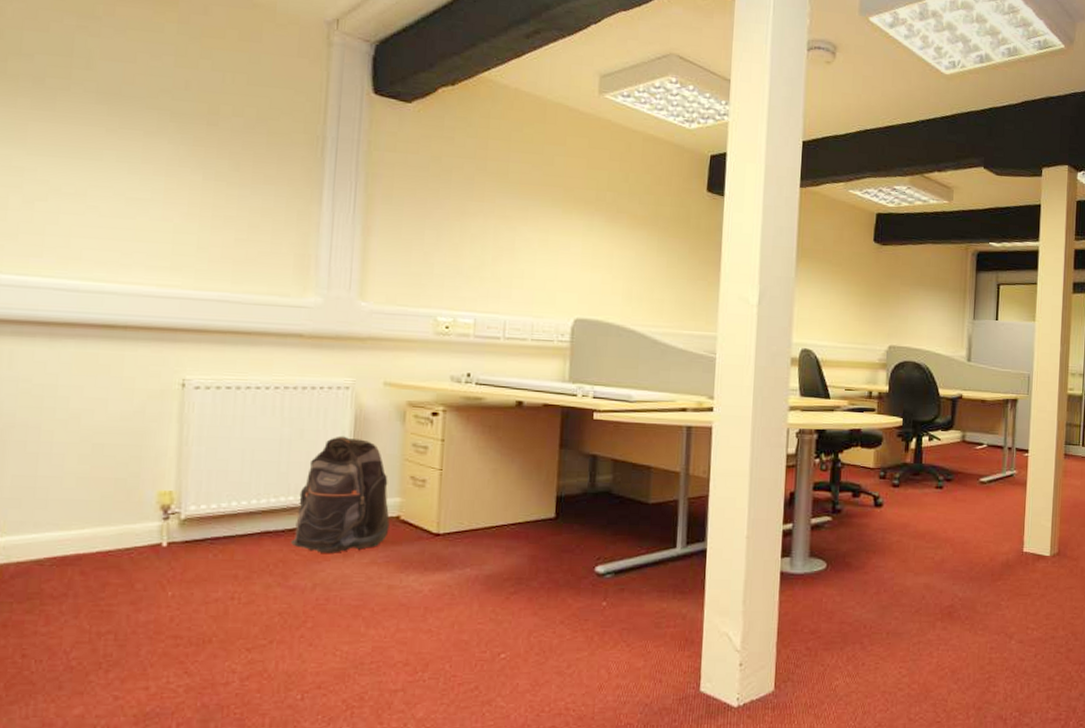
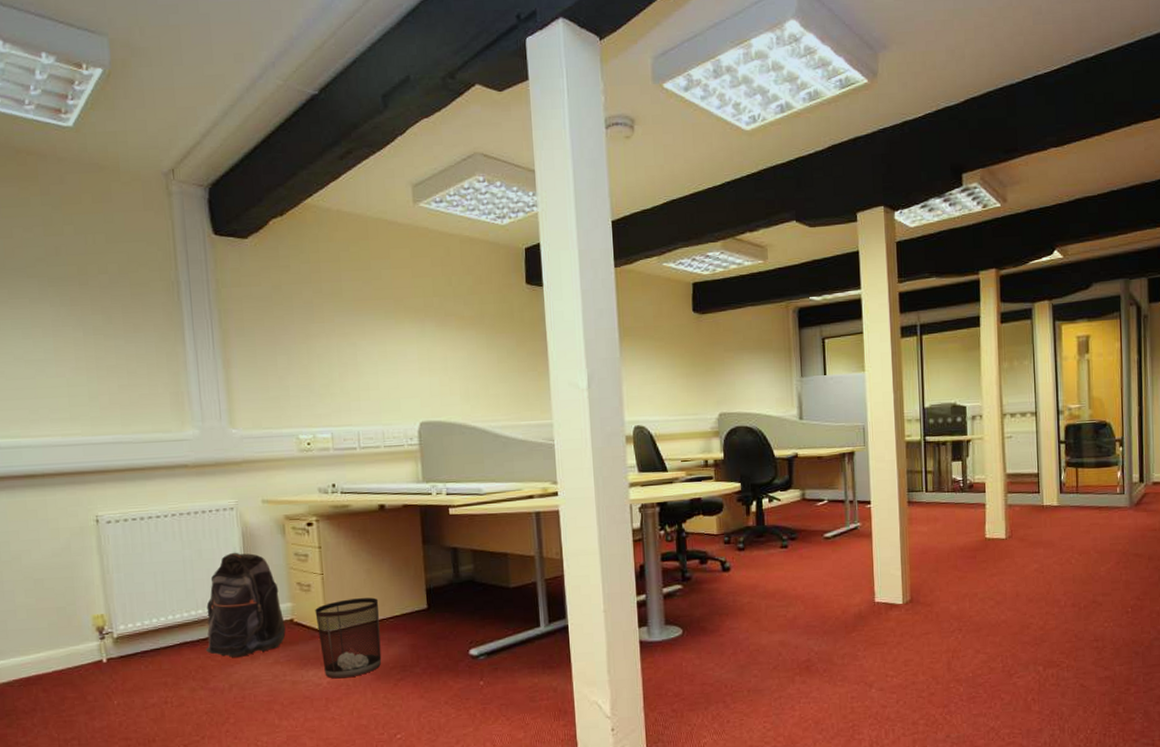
waste bin: none [426,499,501,587] -> present [315,597,382,679]

